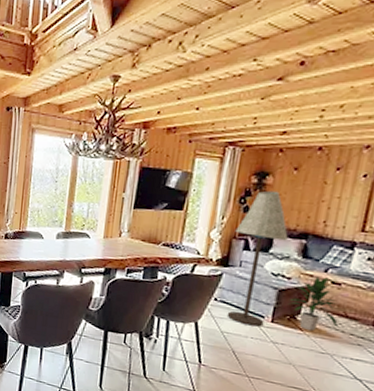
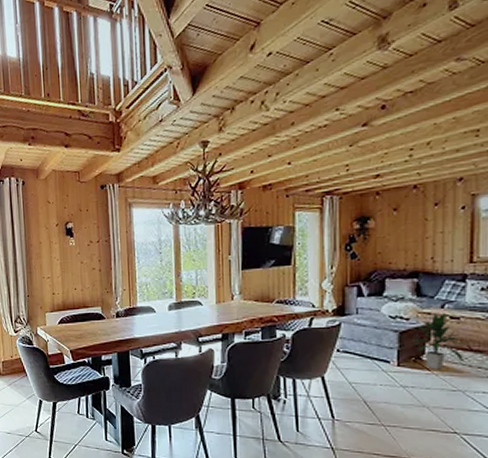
floor lamp: present [226,190,288,327] -> none [346,233,399,373]

